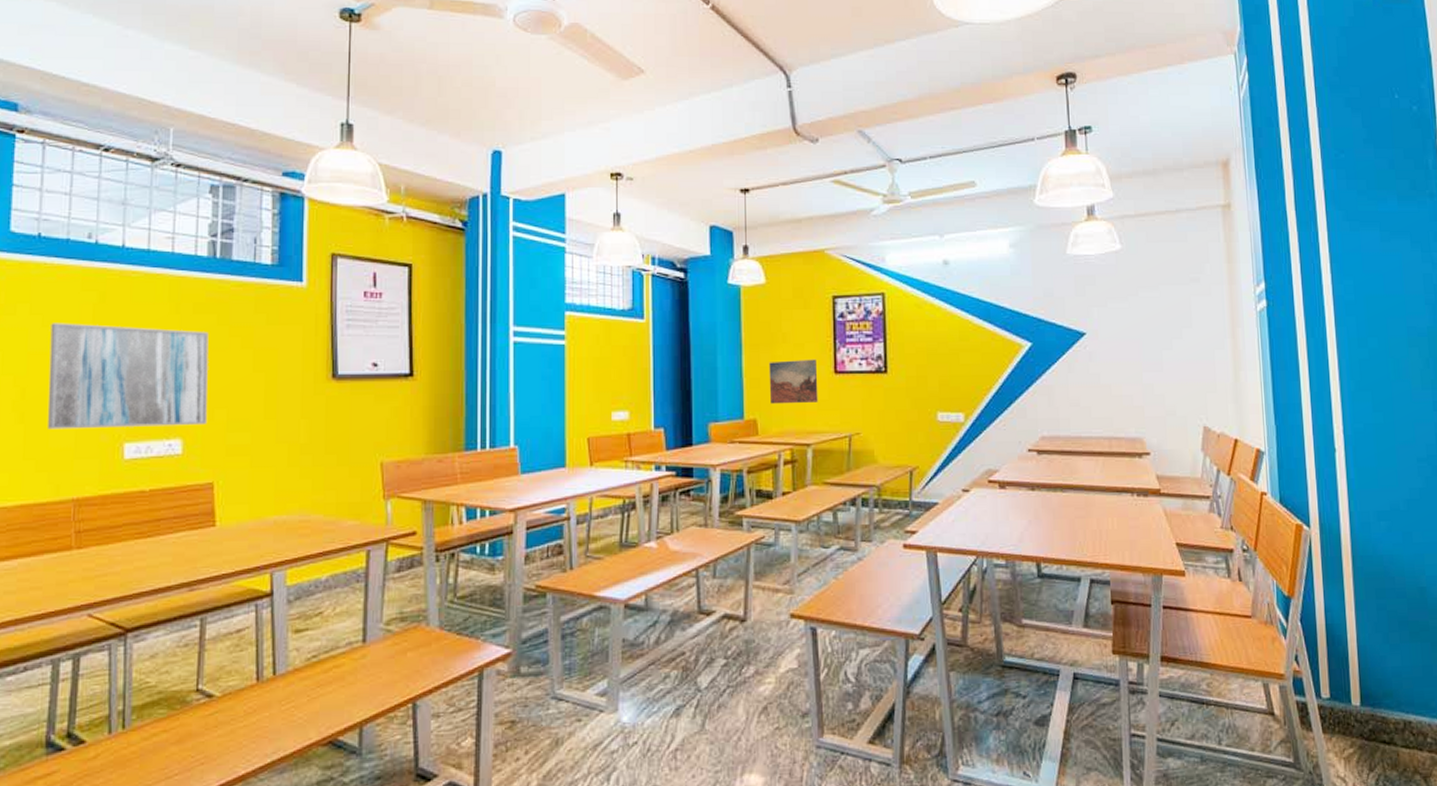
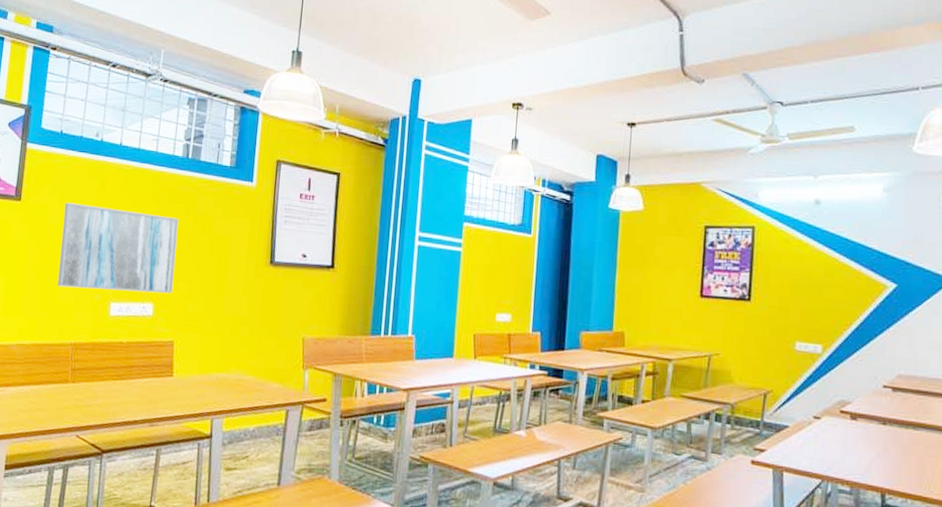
wall art: present [768,359,818,405] -> none [638,281,684,322]

